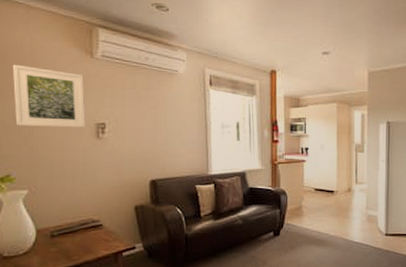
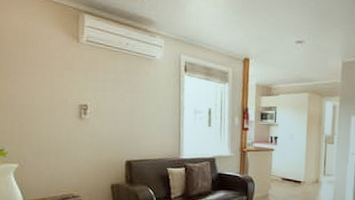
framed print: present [12,64,86,128] -> none [8,47,71,109]

